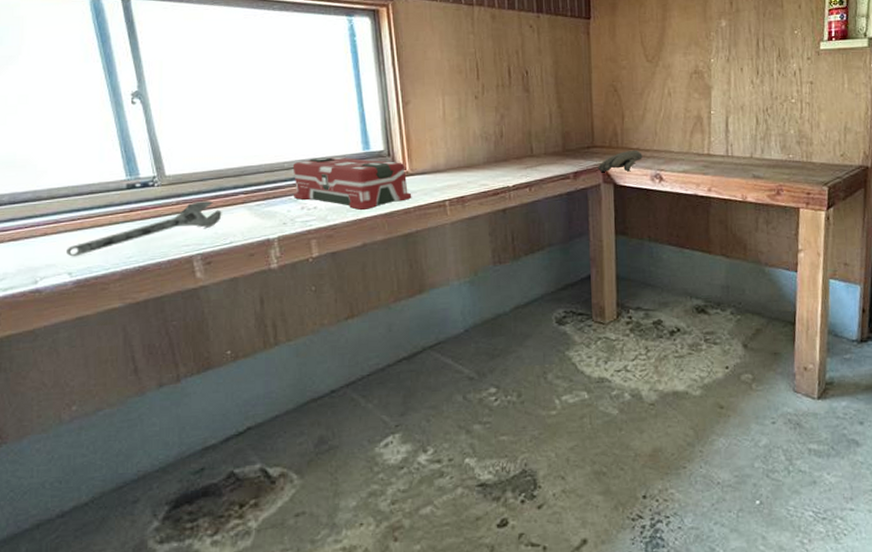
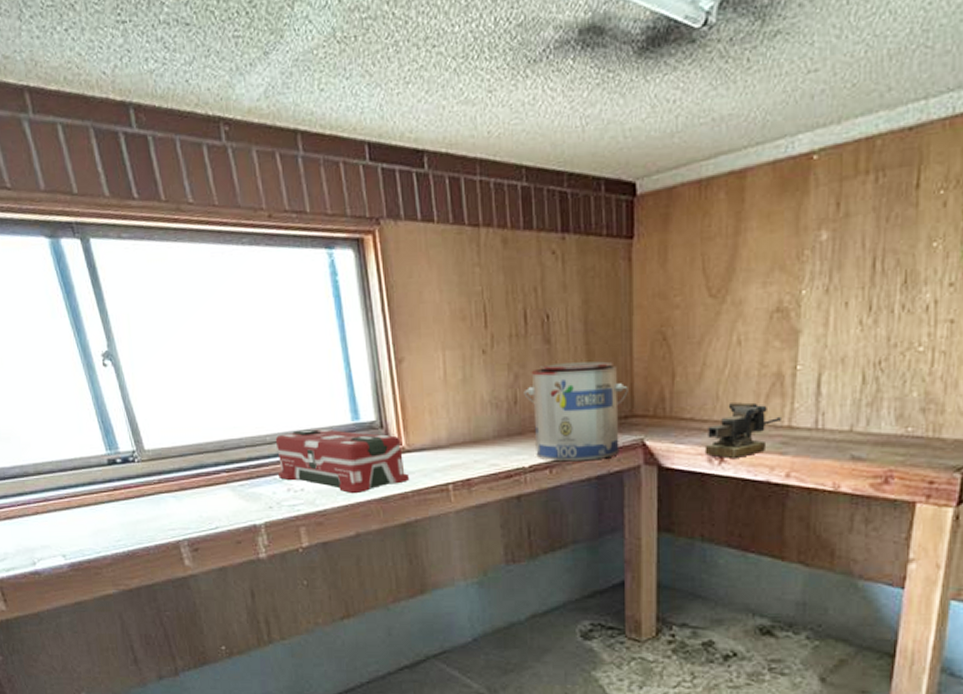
wrench: present [66,200,222,257] -> none [58,479,205,538]
paint can: none [508,106,590,182] -> present [523,361,628,462]
glove: present [597,149,643,172] -> none [637,420,698,450]
bench vise: none [648,137,702,178] -> present [704,402,781,458]

